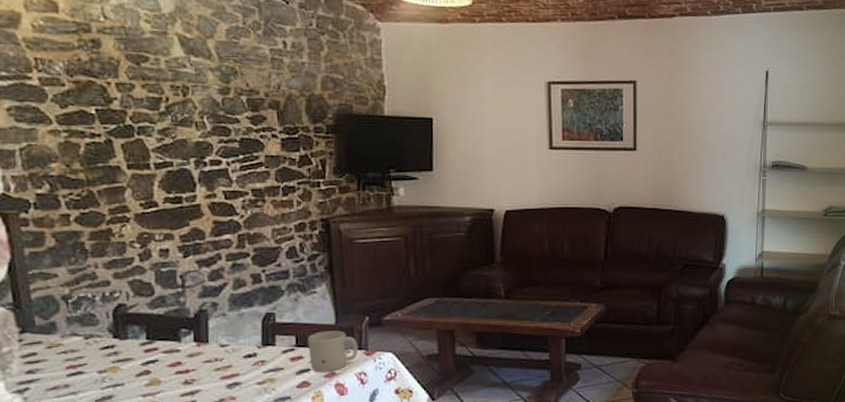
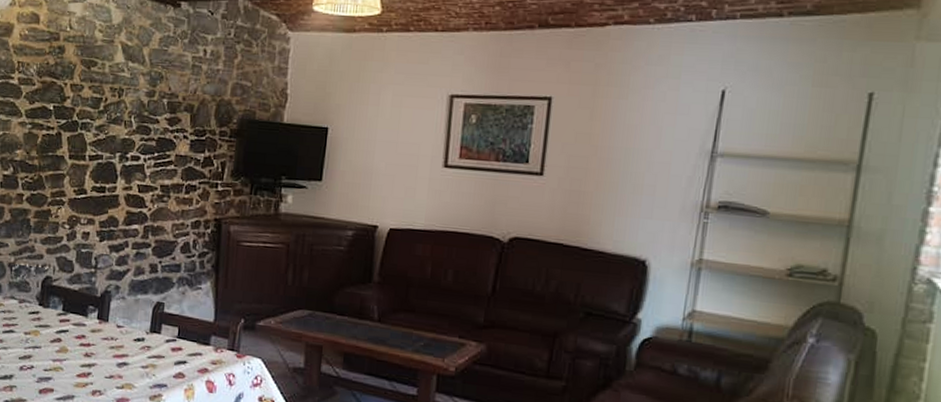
mug: present [308,330,358,373] -> none [187,327,231,368]

